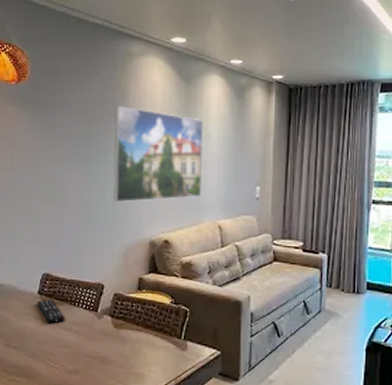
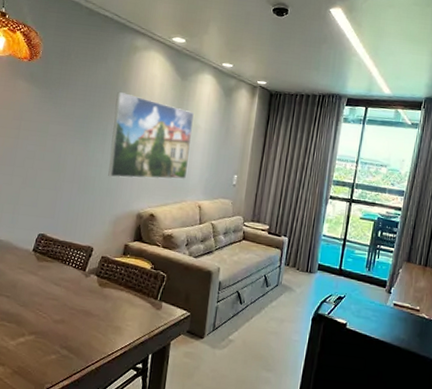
remote control: present [37,299,65,324] -> none [31,256,56,279]

